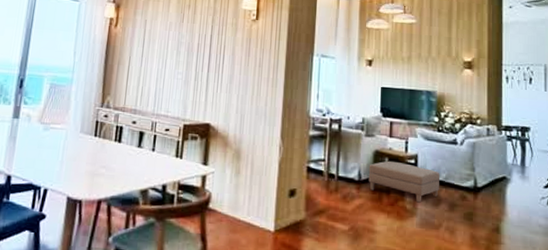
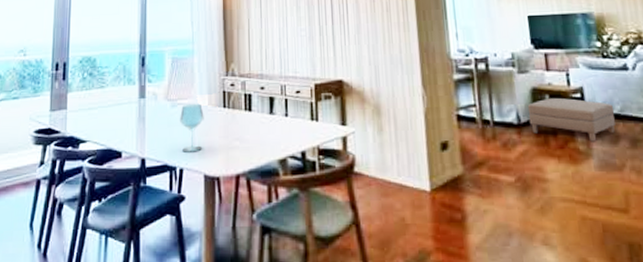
wine glass: none [49,129,75,175] -> present [179,103,204,152]

